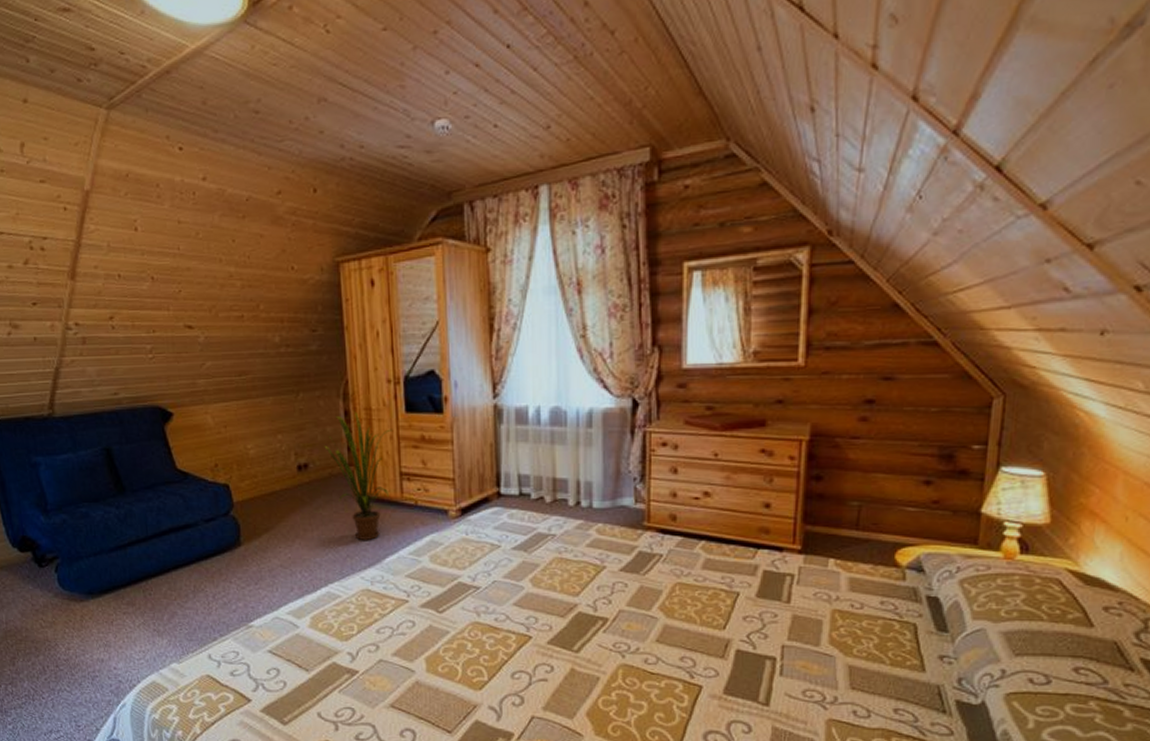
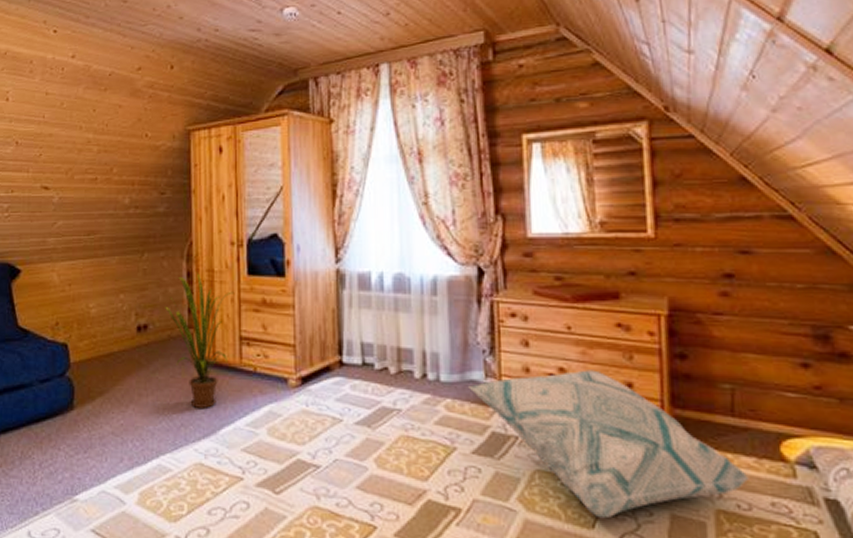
decorative pillow: none [619,493,865,621] -> present [468,370,749,519]

